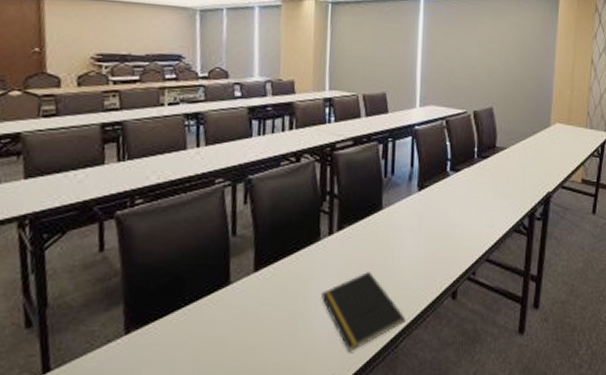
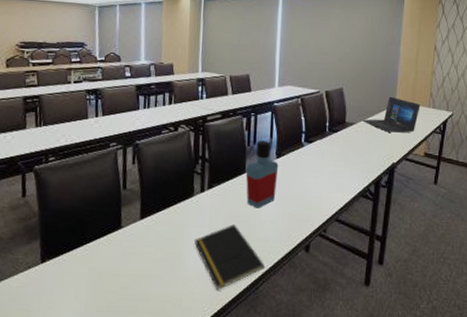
bottle: none [382,171,421,251] -> present [245,141,279,209]
laptop: none [515,116,577,157] -> present [362,96,421,133]

